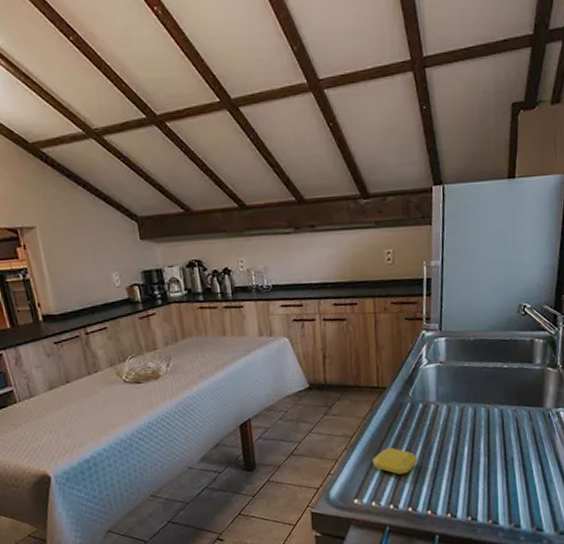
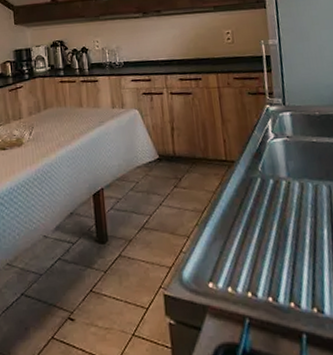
soap bar: present [372,447,418,475] -> none [225,225,274,258]

